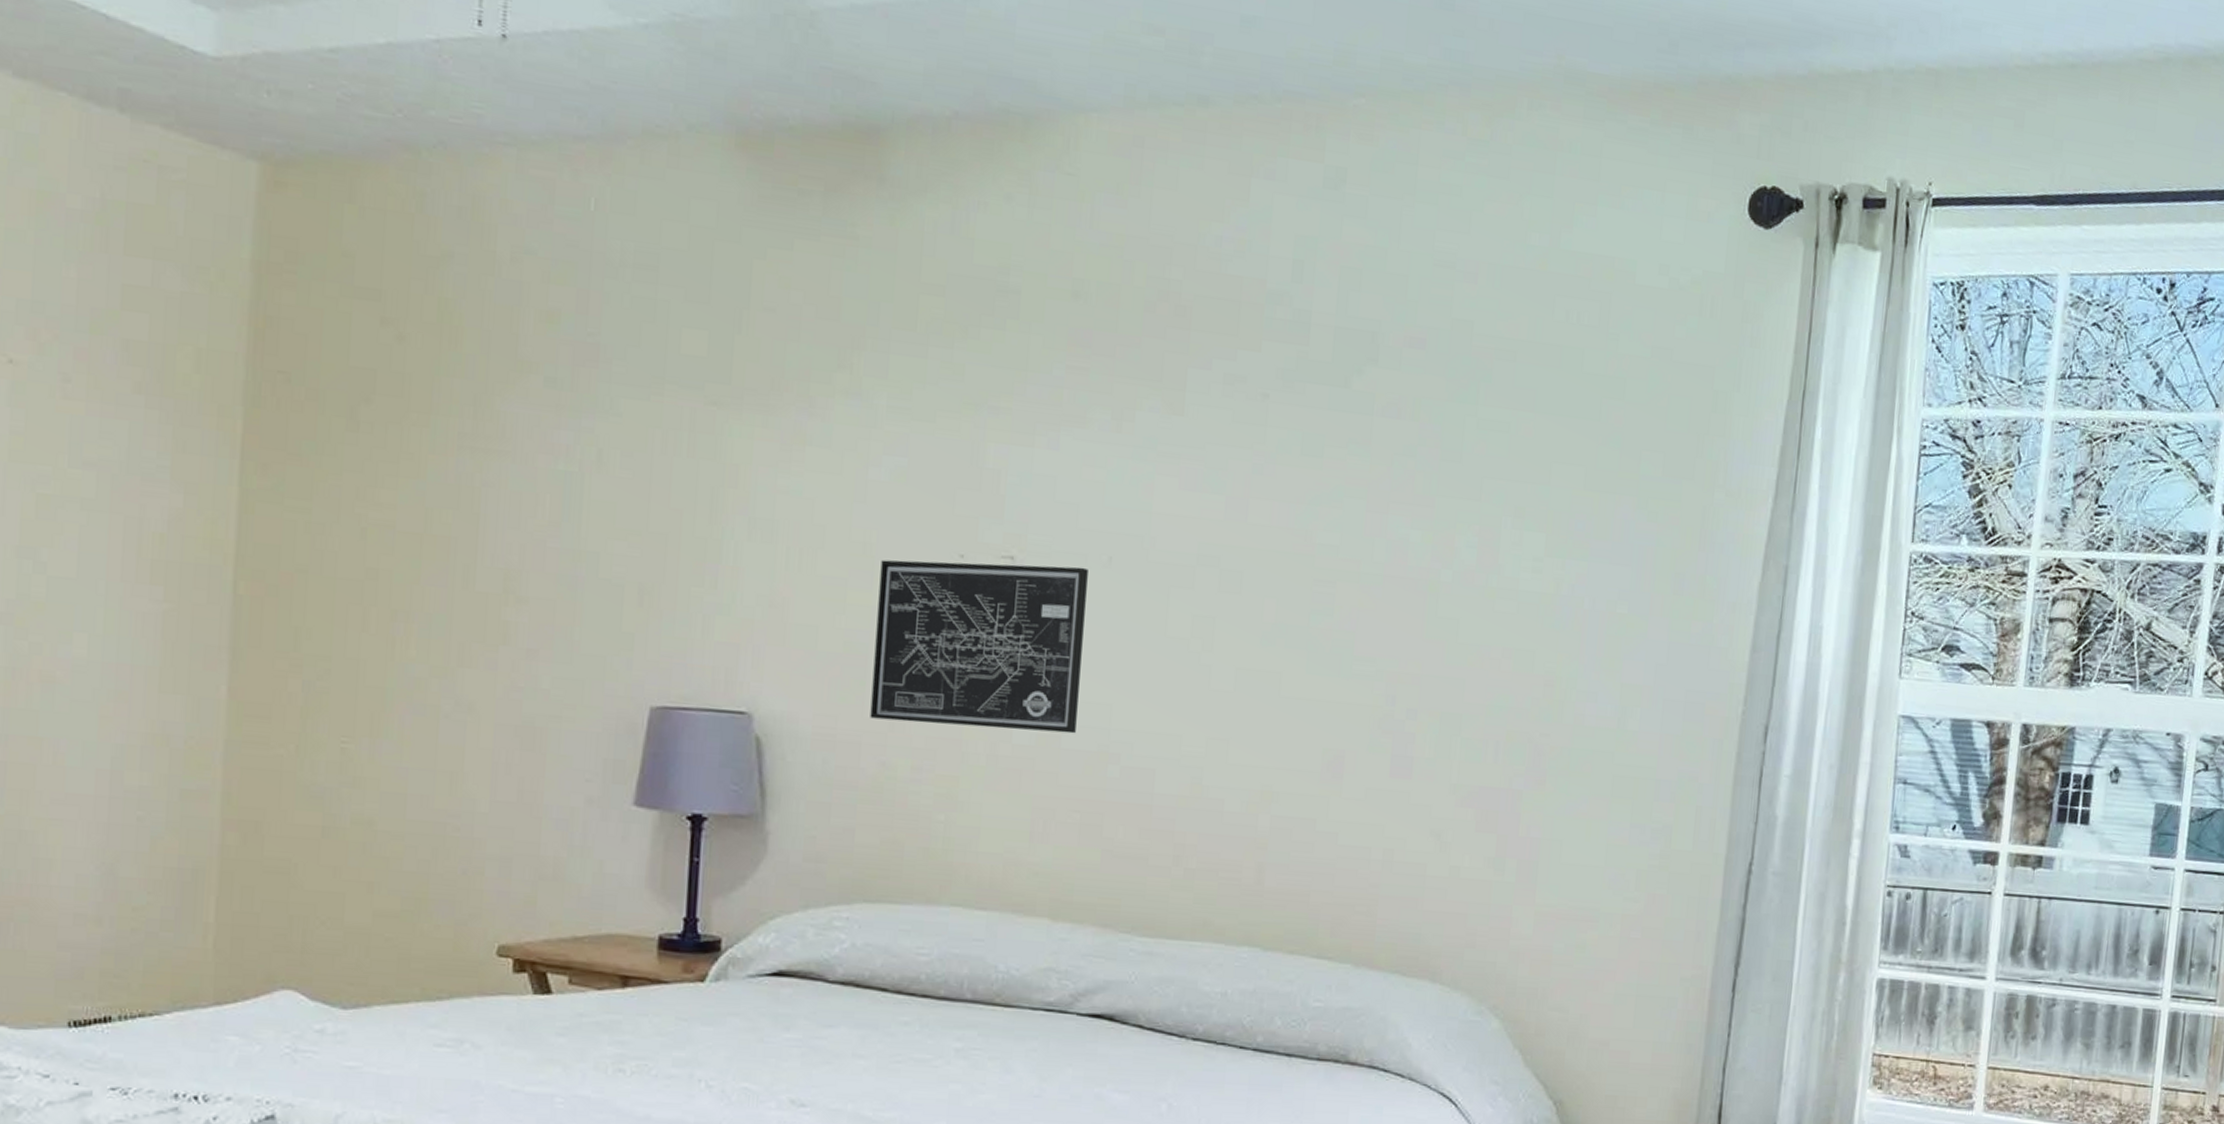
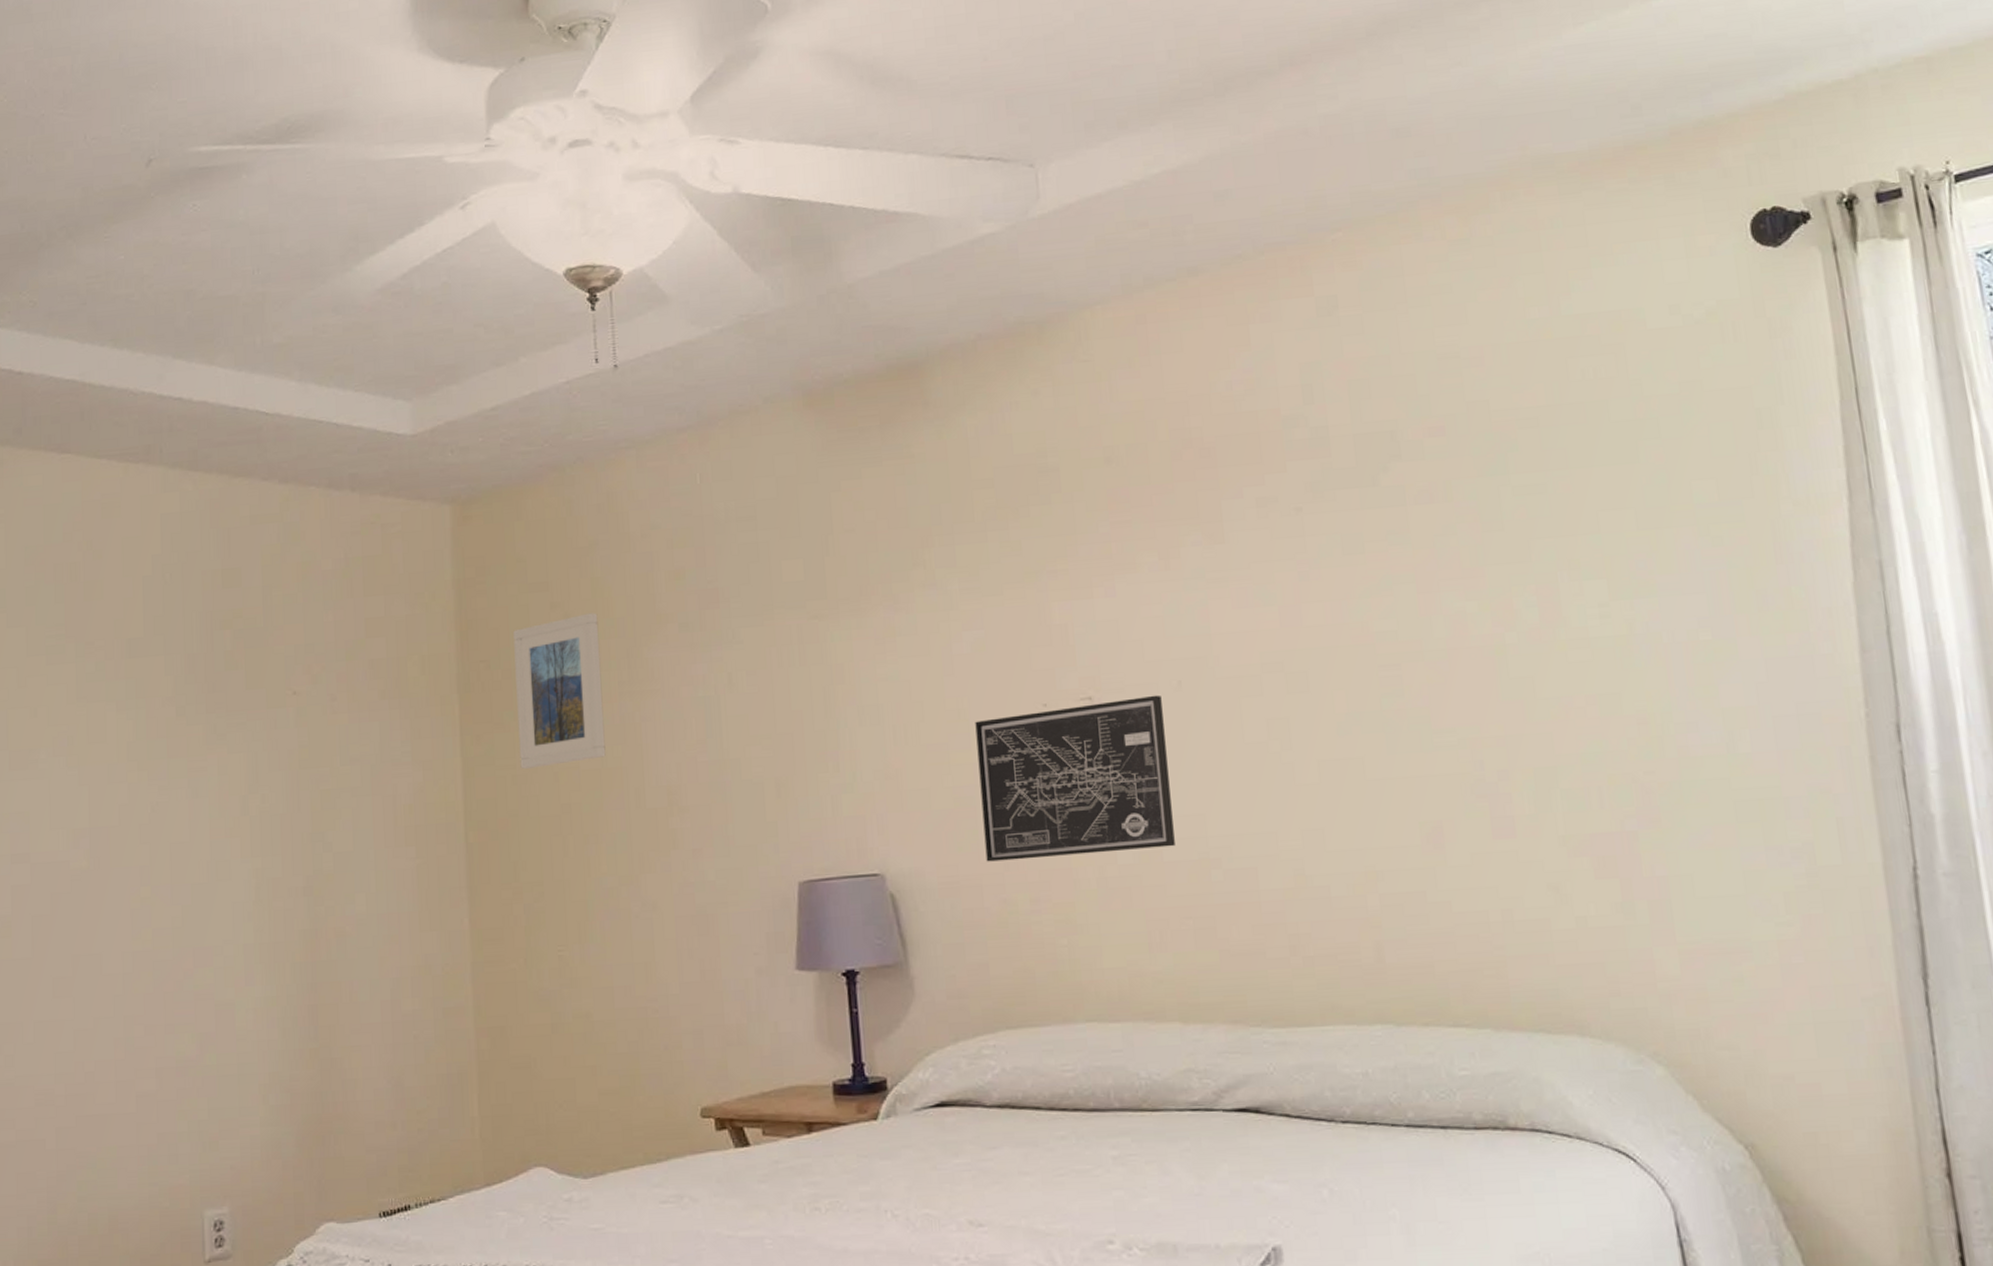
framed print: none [317,339,442,521] -> present [513,613,606,769]

